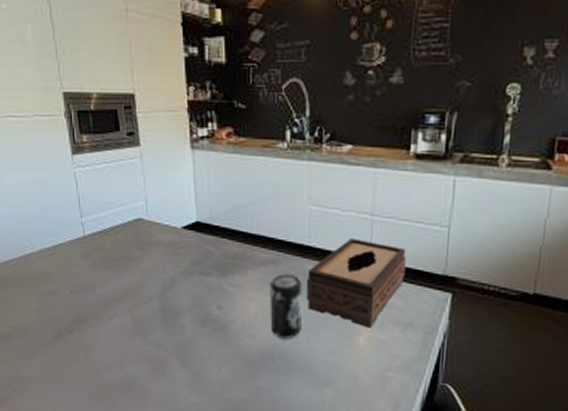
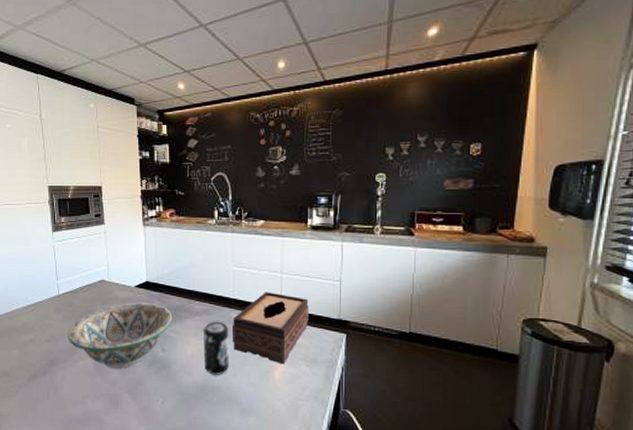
decorative bowl: none [98,247,231,329] -> present [67,302,173,369]

